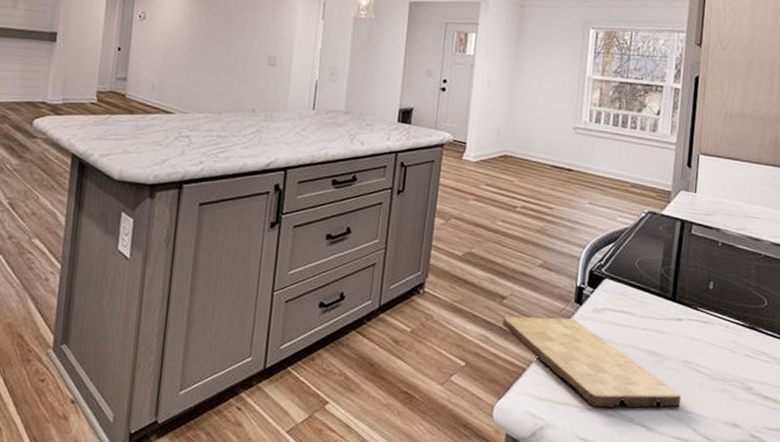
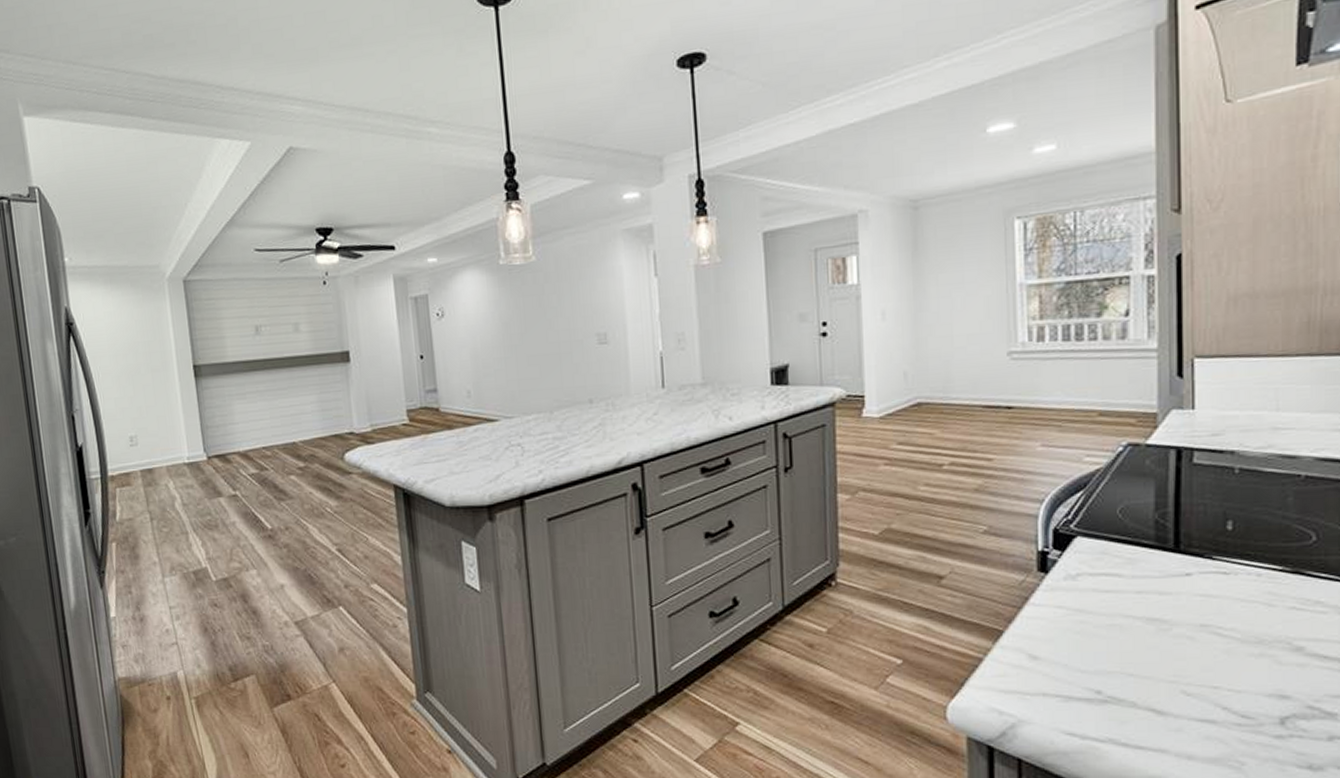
cutting board: present [503,316,682,409] -> none [944,592,1202,694]

